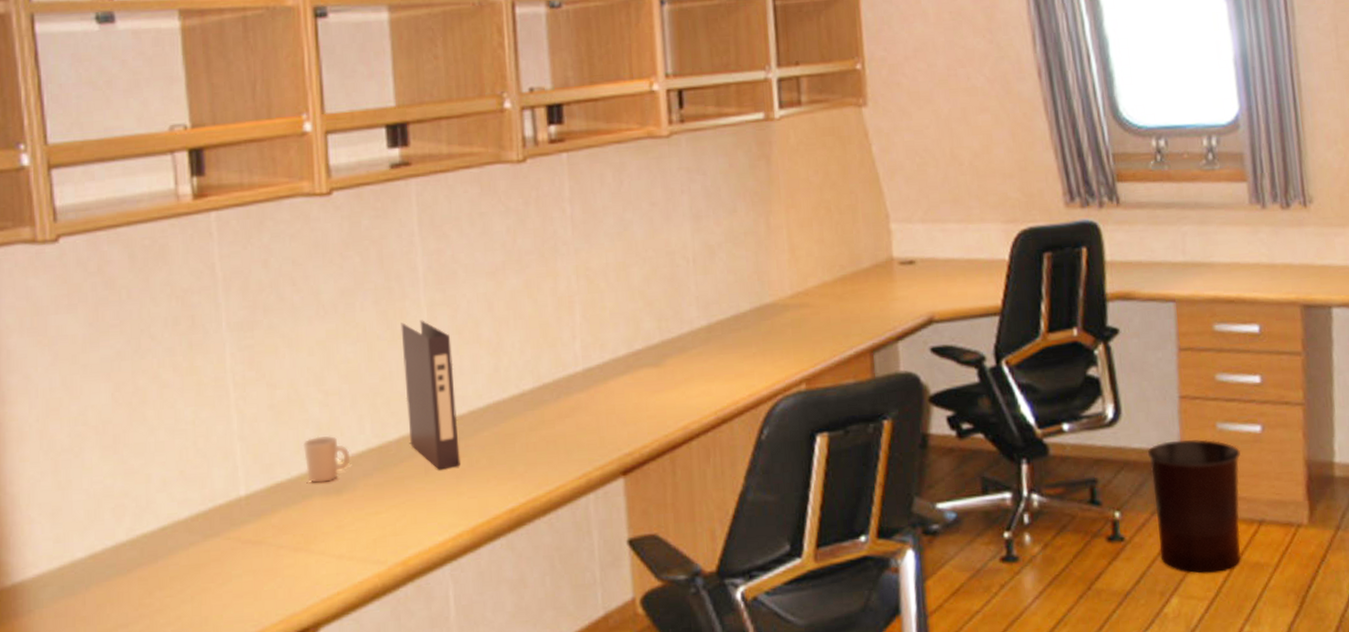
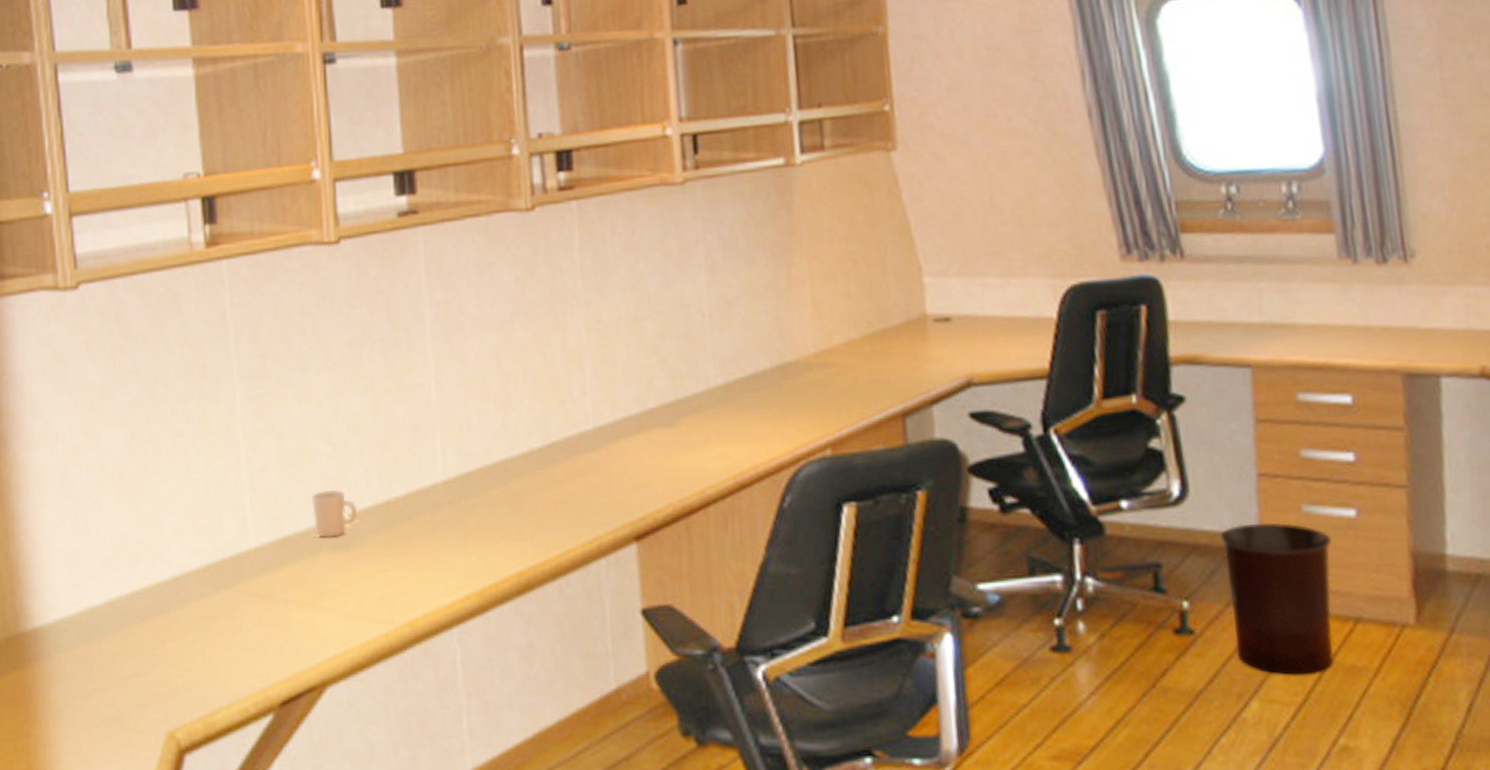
binder: present [400,320,460,470] -> none [408,373,468,529]

